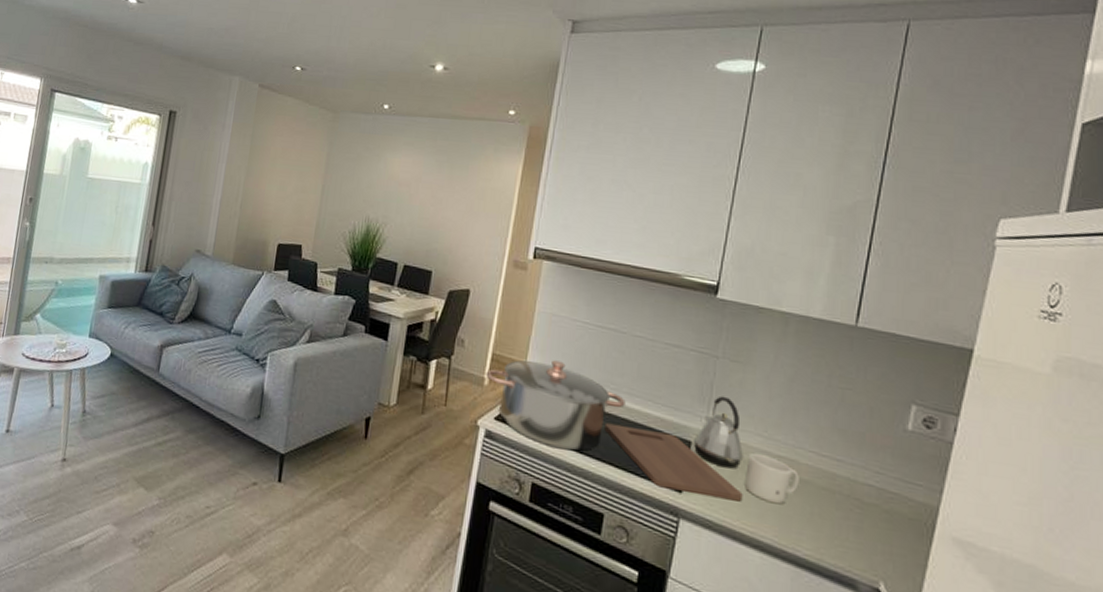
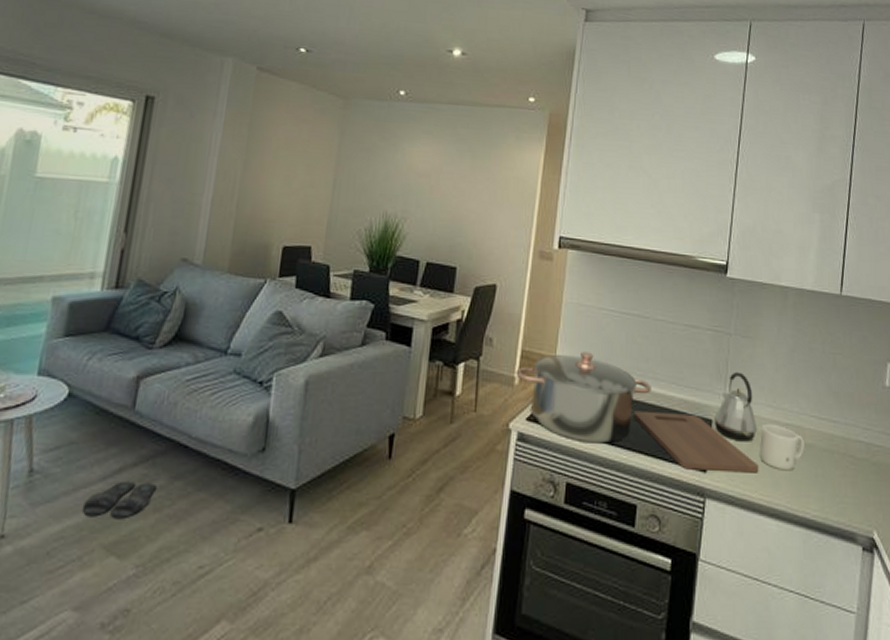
slippers: none [120,428,174,460] -> present [82,481,156,520]

